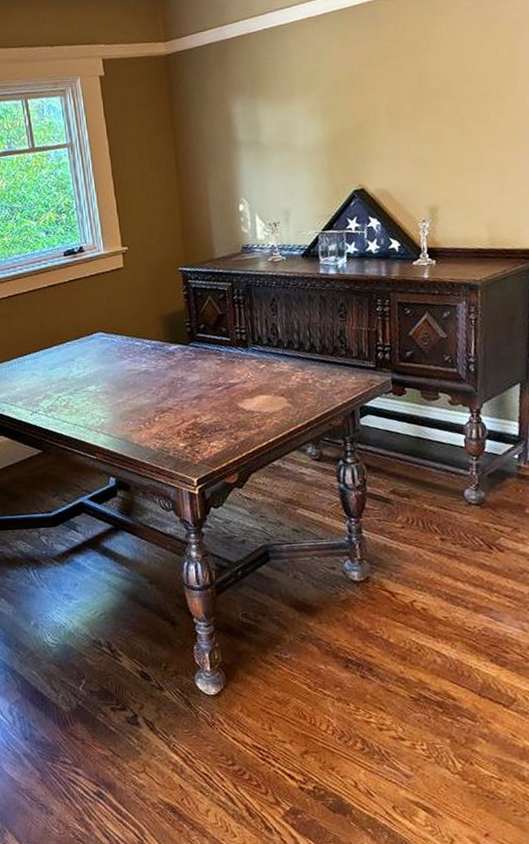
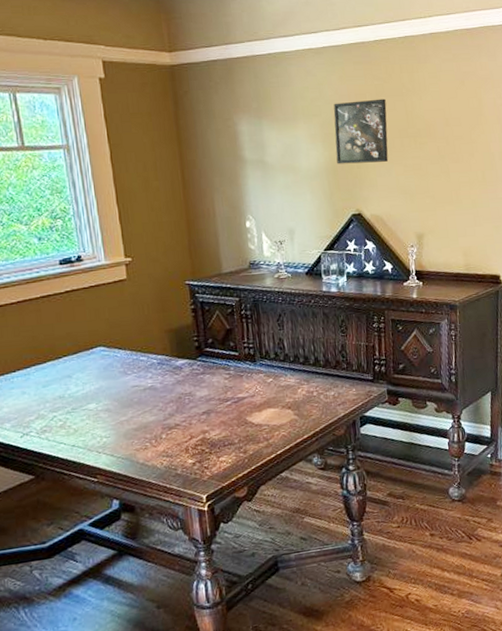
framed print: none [334,60,397,138] -> present [333,98,389,164]

